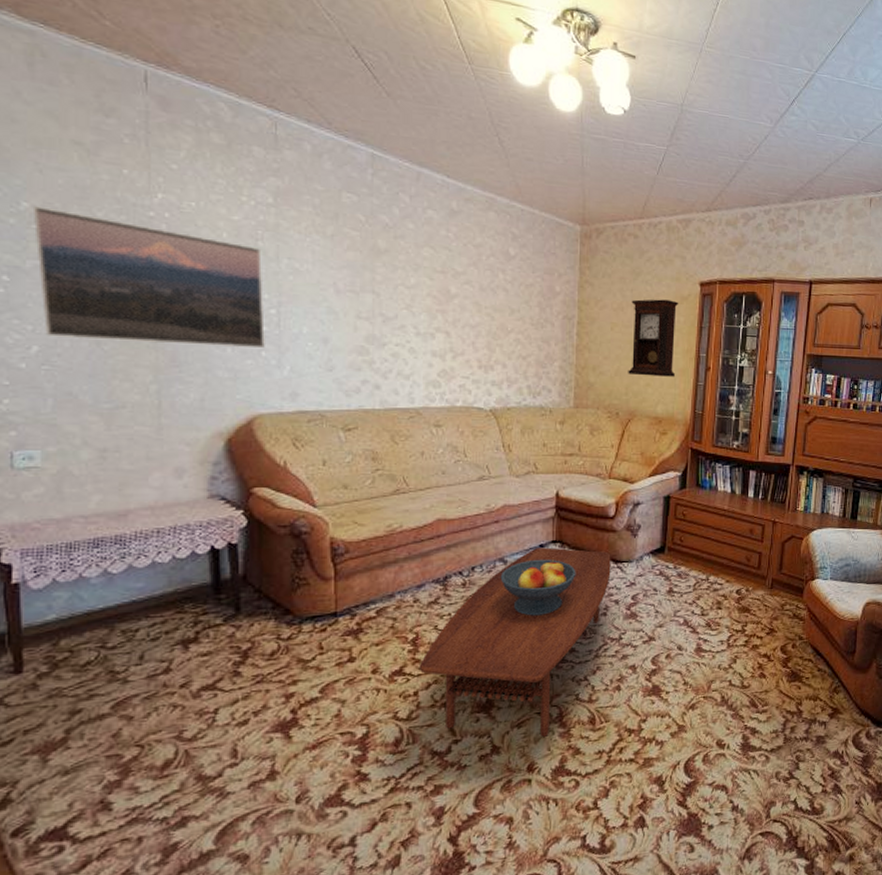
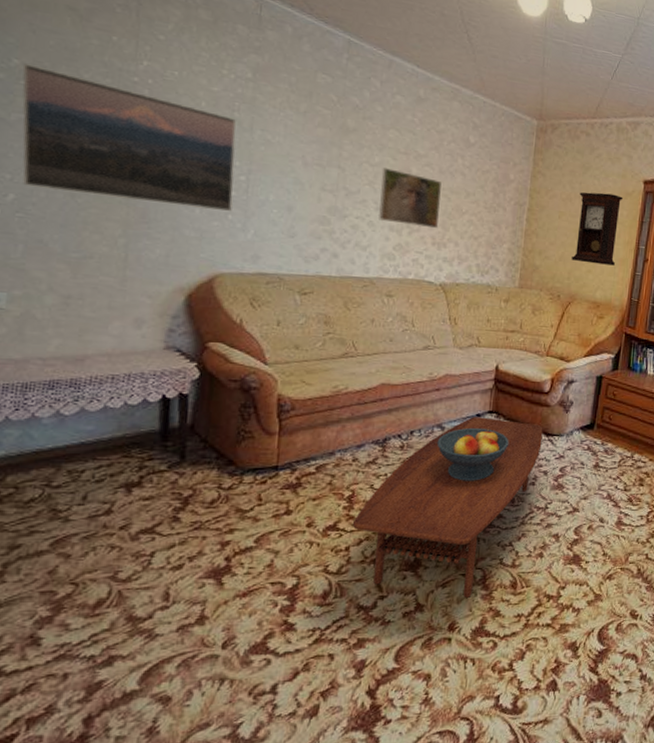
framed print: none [418,289,483,351] -> present [377,168,442,229]

